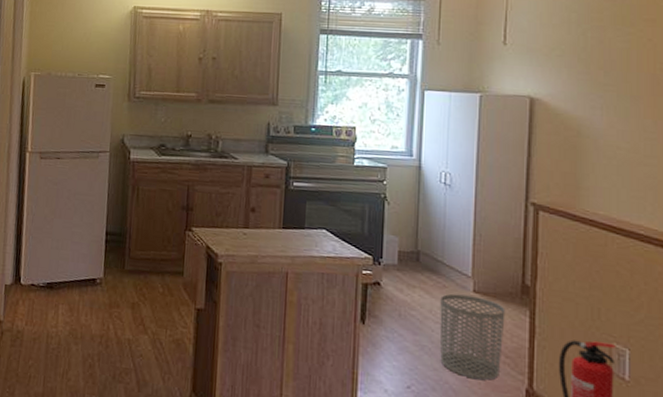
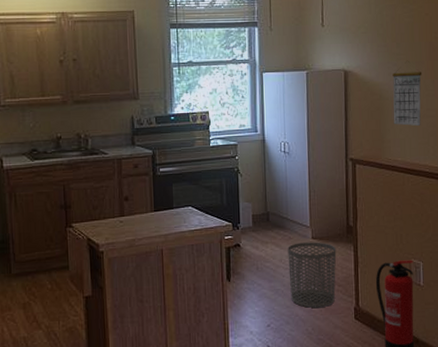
calendar: none [595,93,640,175] -> present [392,60,422,126]

